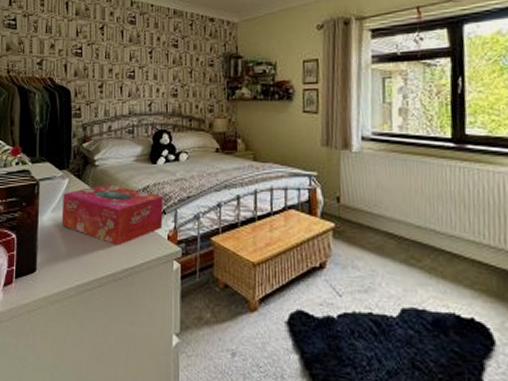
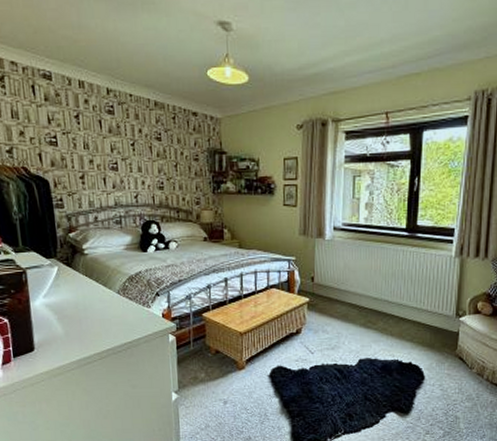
tissue box: present [61,184,163,246] -> none [53,271,157,325]

